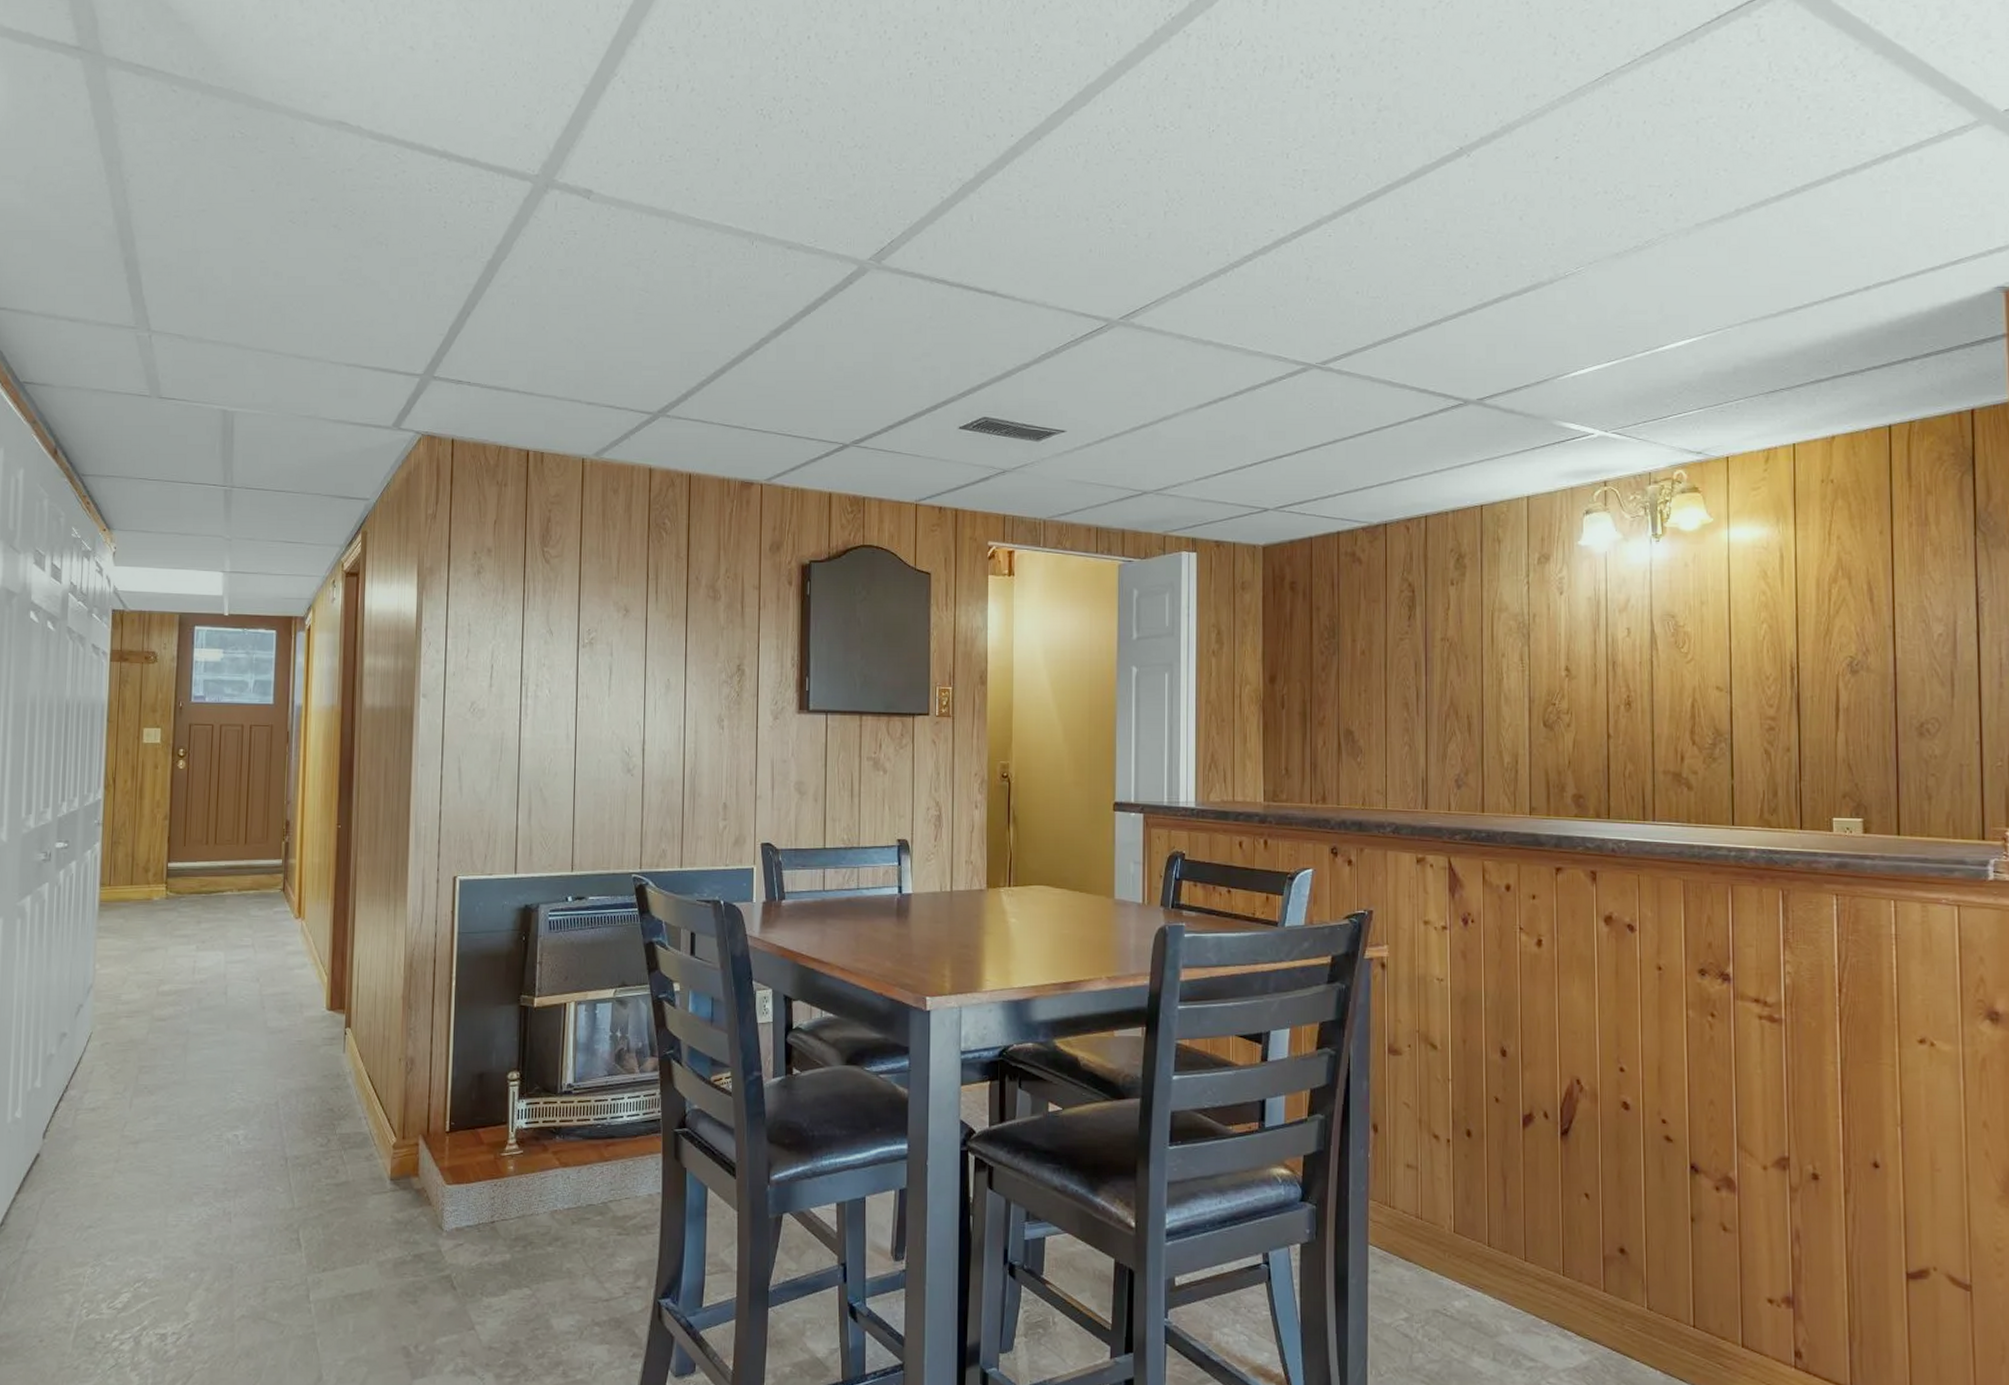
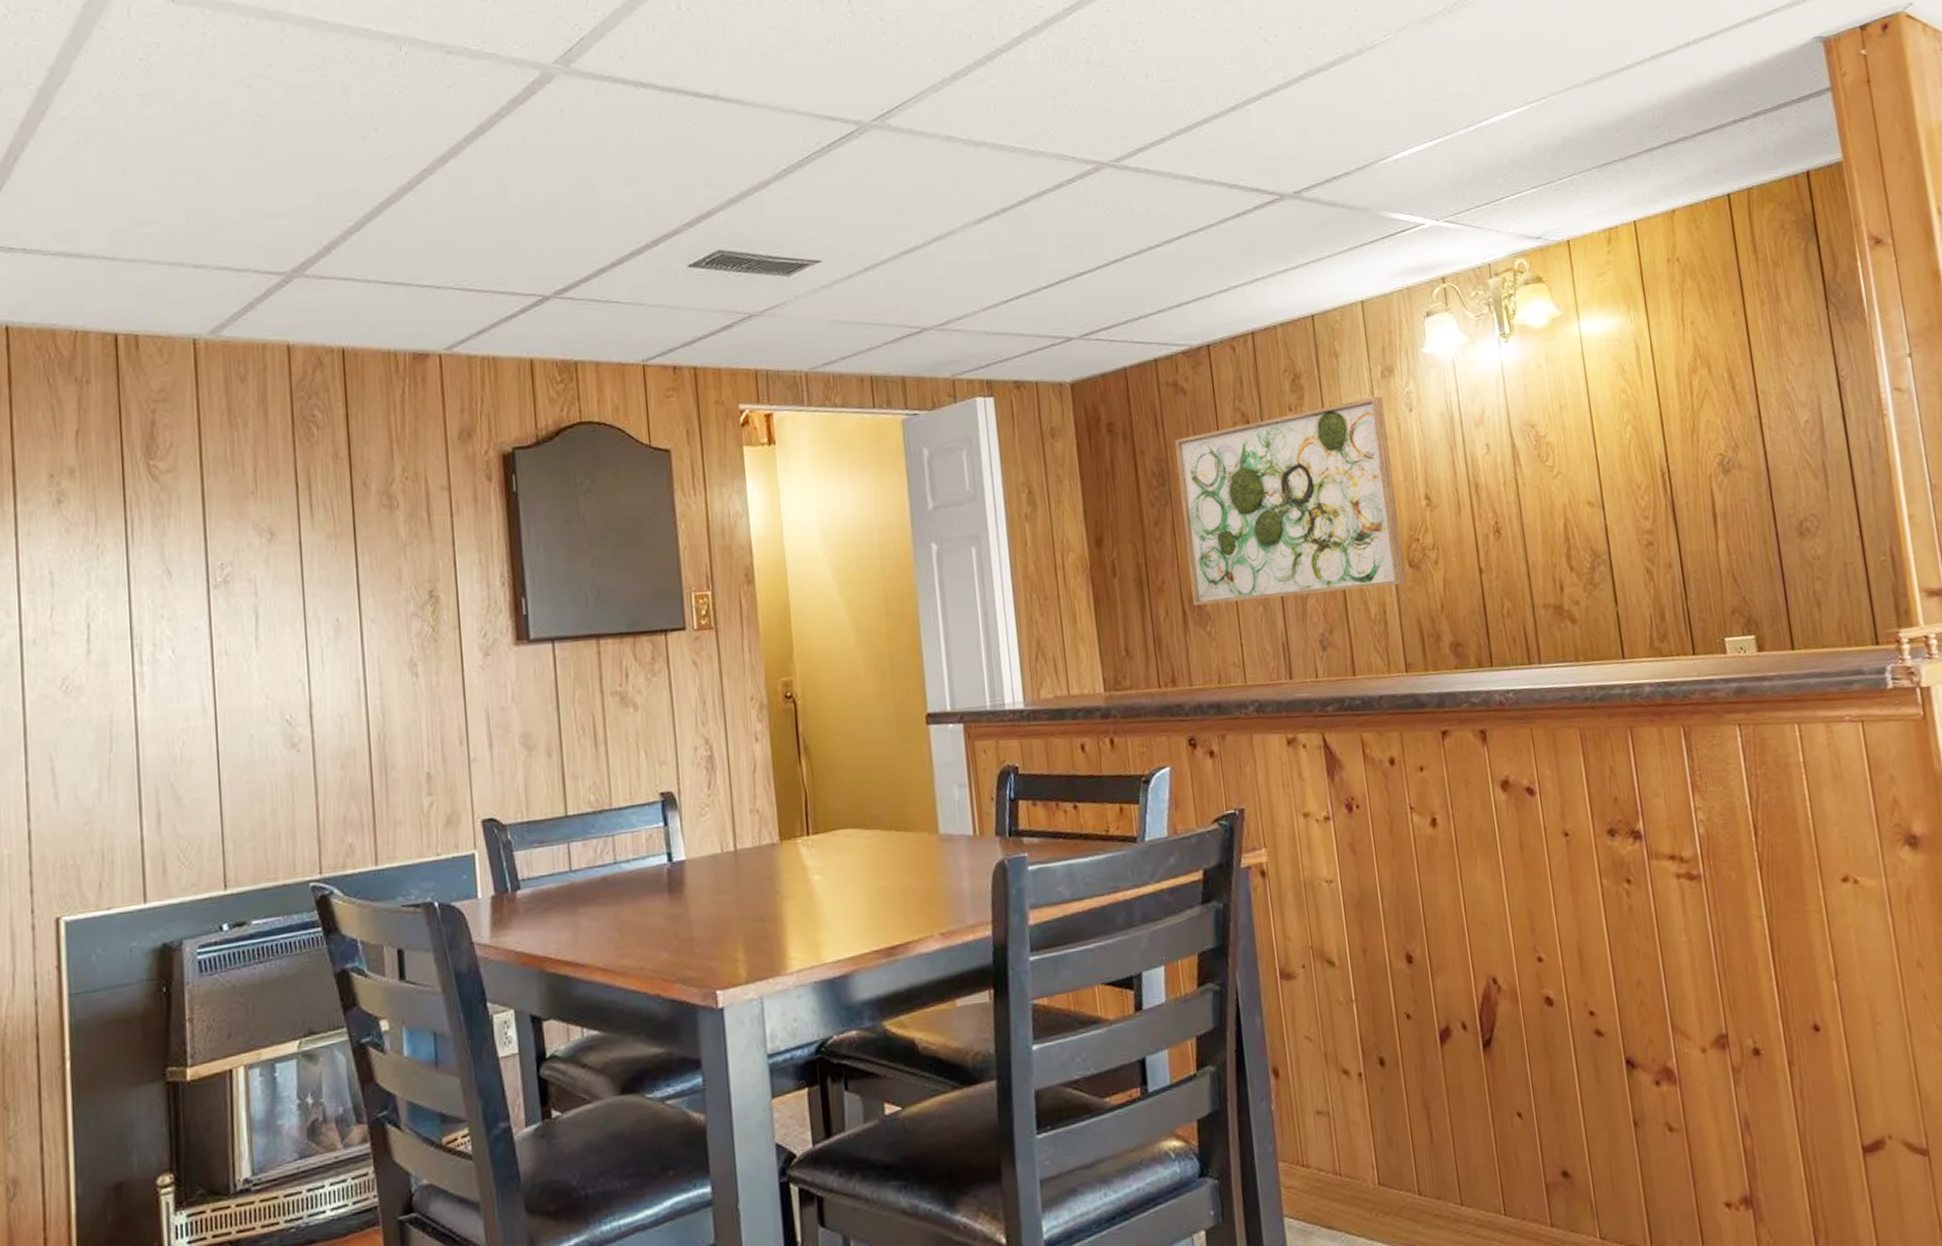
wall art: none [1346,579,1539,741] -> present [1174,396,1406,605]

